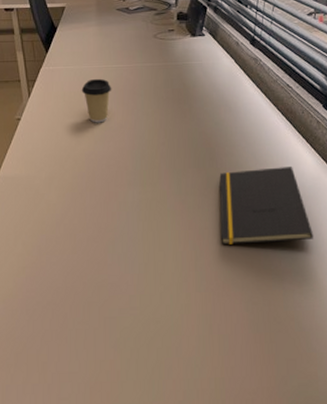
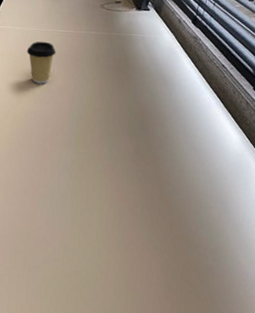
notepad: present [219,167,314,245] -> none [144,141,232,212]

